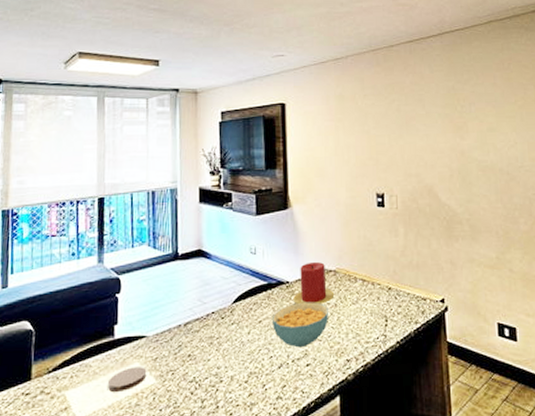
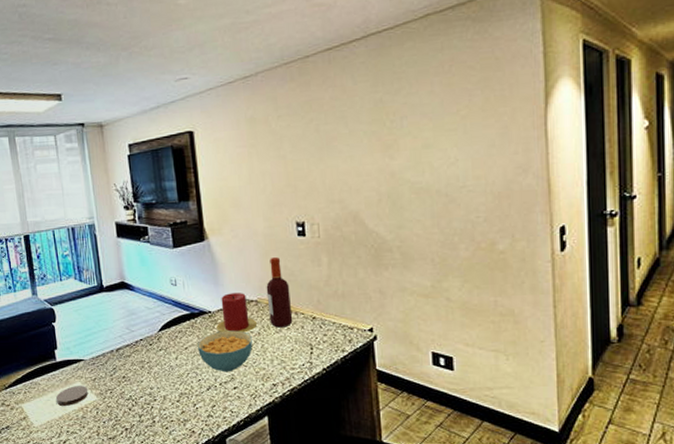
bottle: none [345,227,370,299] -> present [266,257,293,328]

